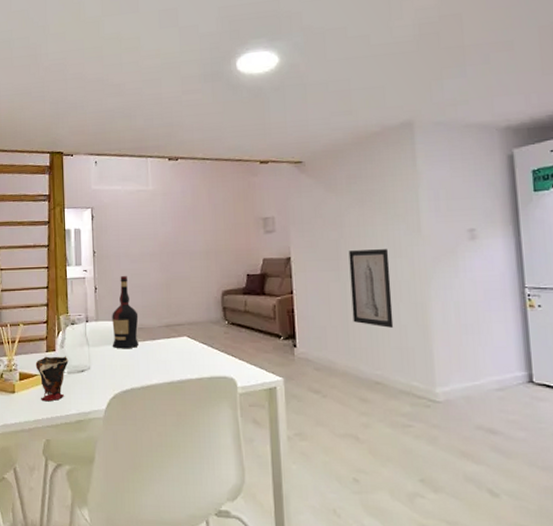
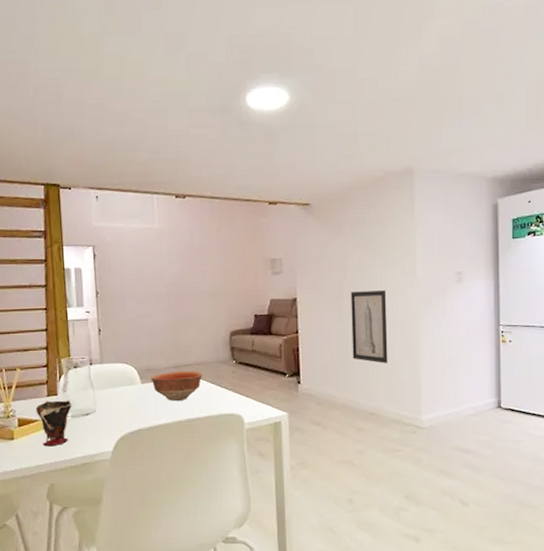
liquor: present [112,276,139,349] -> none [117,317,146,391]
bowl: none [143,331,194,362] -> present [150,371,203,402]

